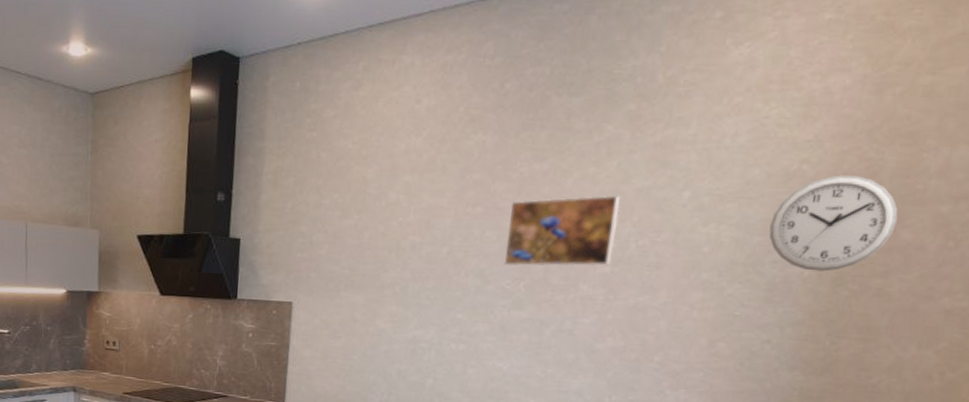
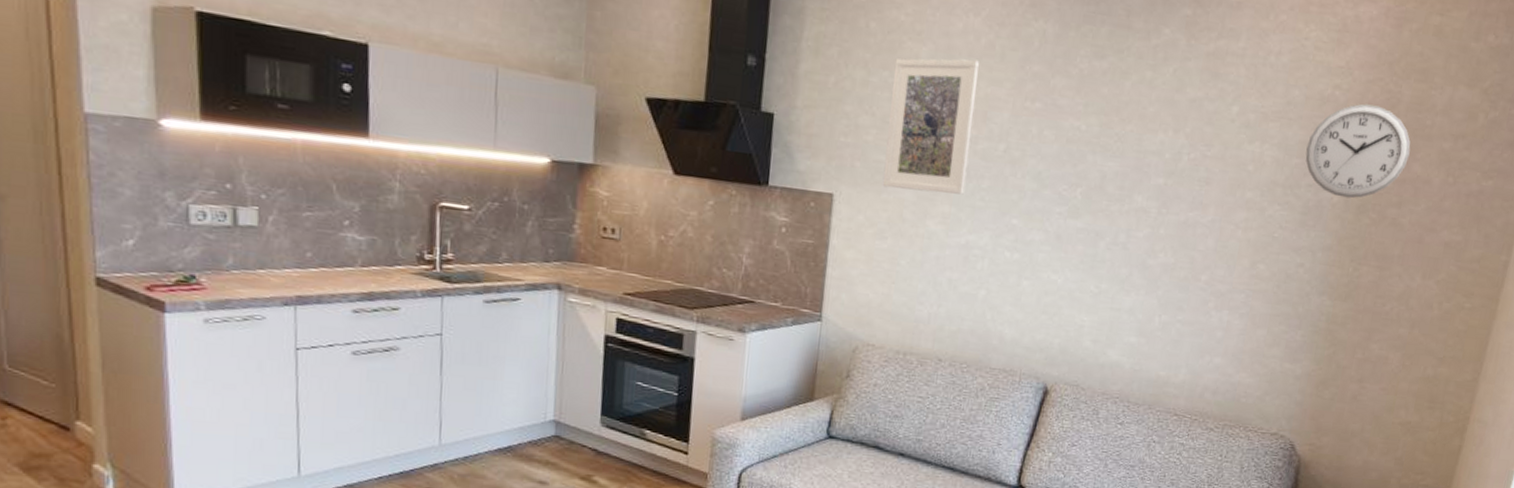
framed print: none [335,175,422,295] -> present [882,58,979,195]
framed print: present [503,195,622,267] -> none [1061,99,1176,178]

